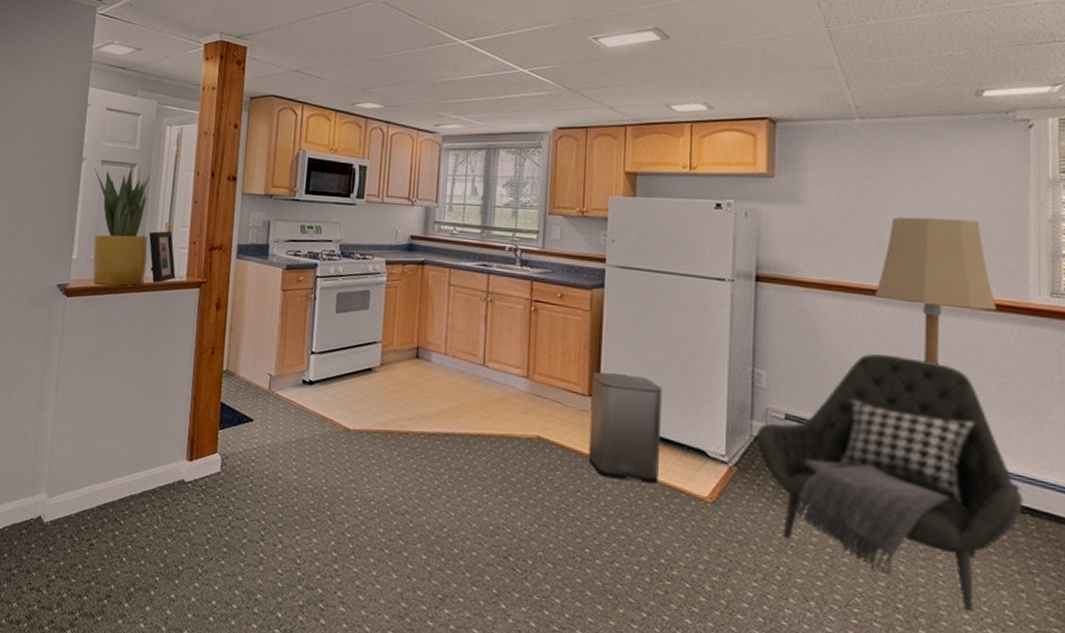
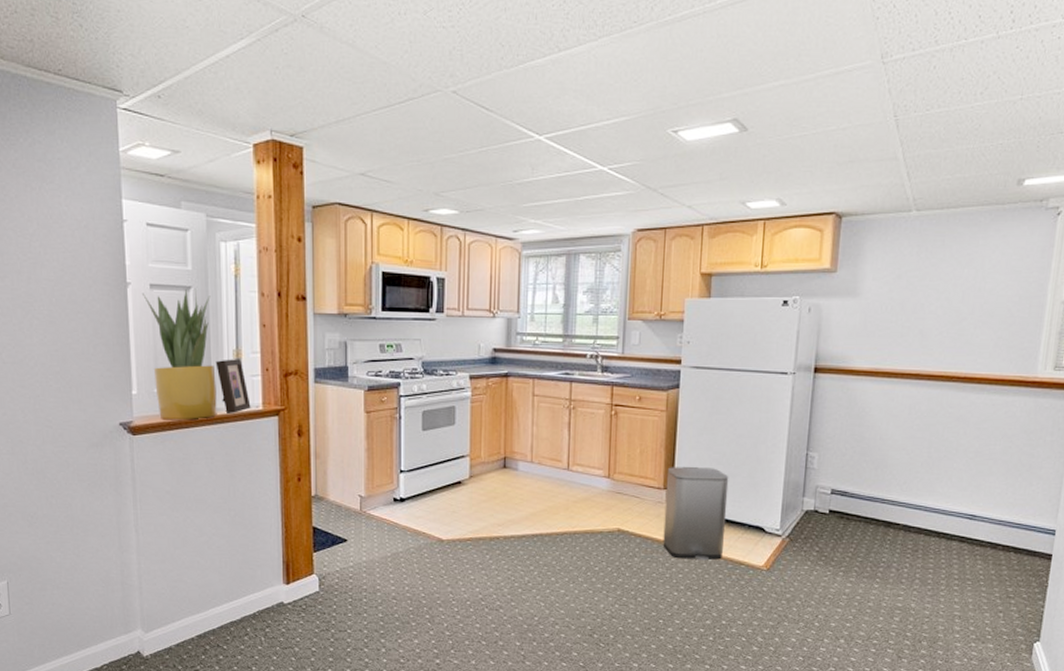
armchair: present [757,354,1024,610] -> none [806,431,1011,631]
floor lamp: present [874,217,996,365] -> none [913,304,1010,437]

